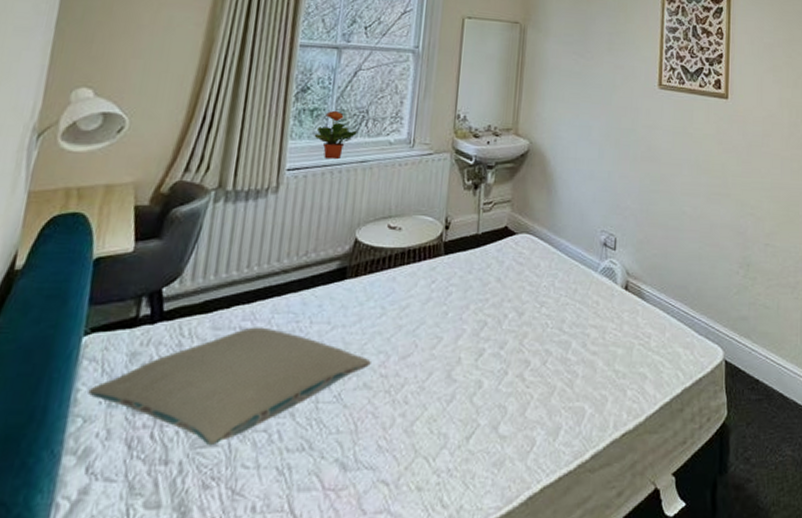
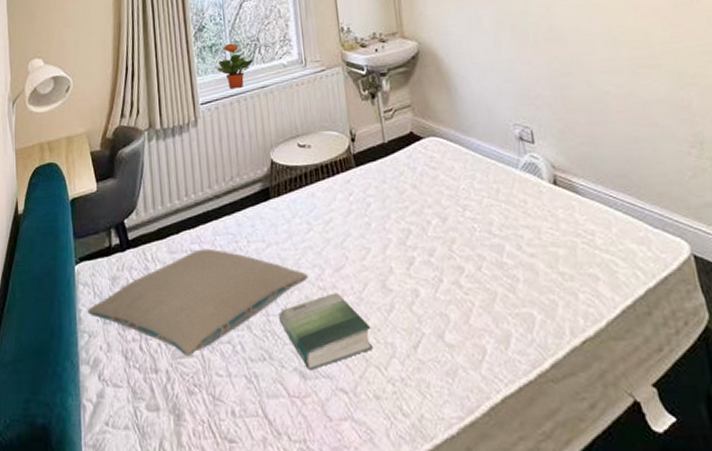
book: none [329,381,428,461] -> present [279,292,374,370]

